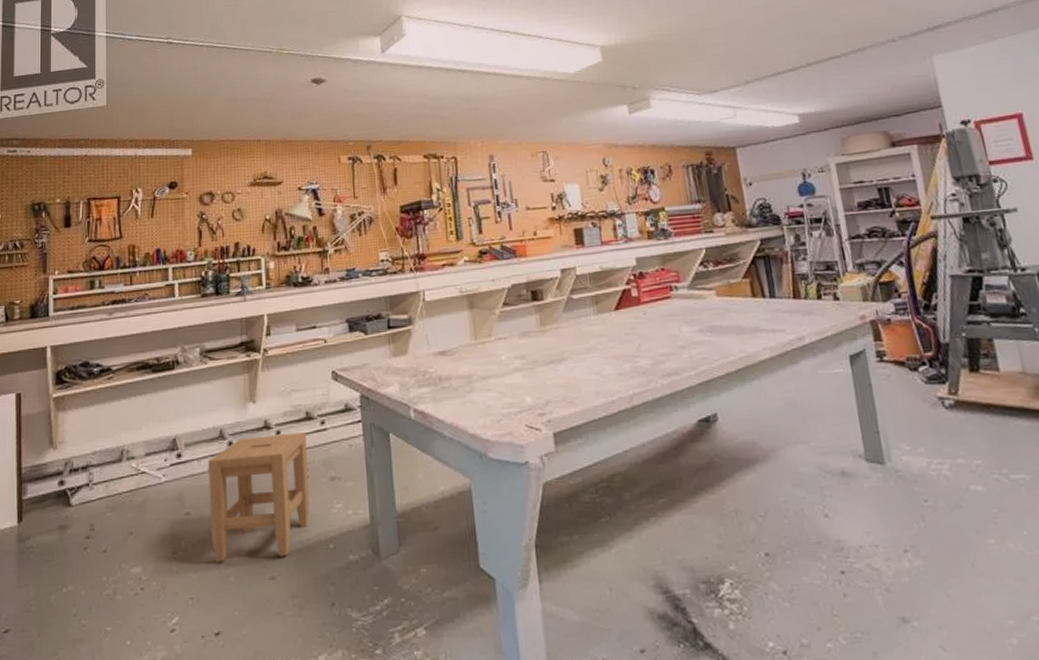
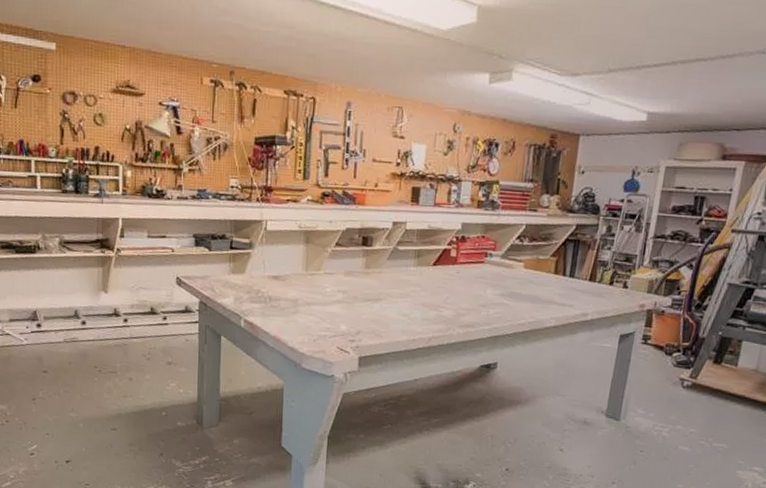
stool: present [208,431,311,563] -> none [64,319,150,416]

